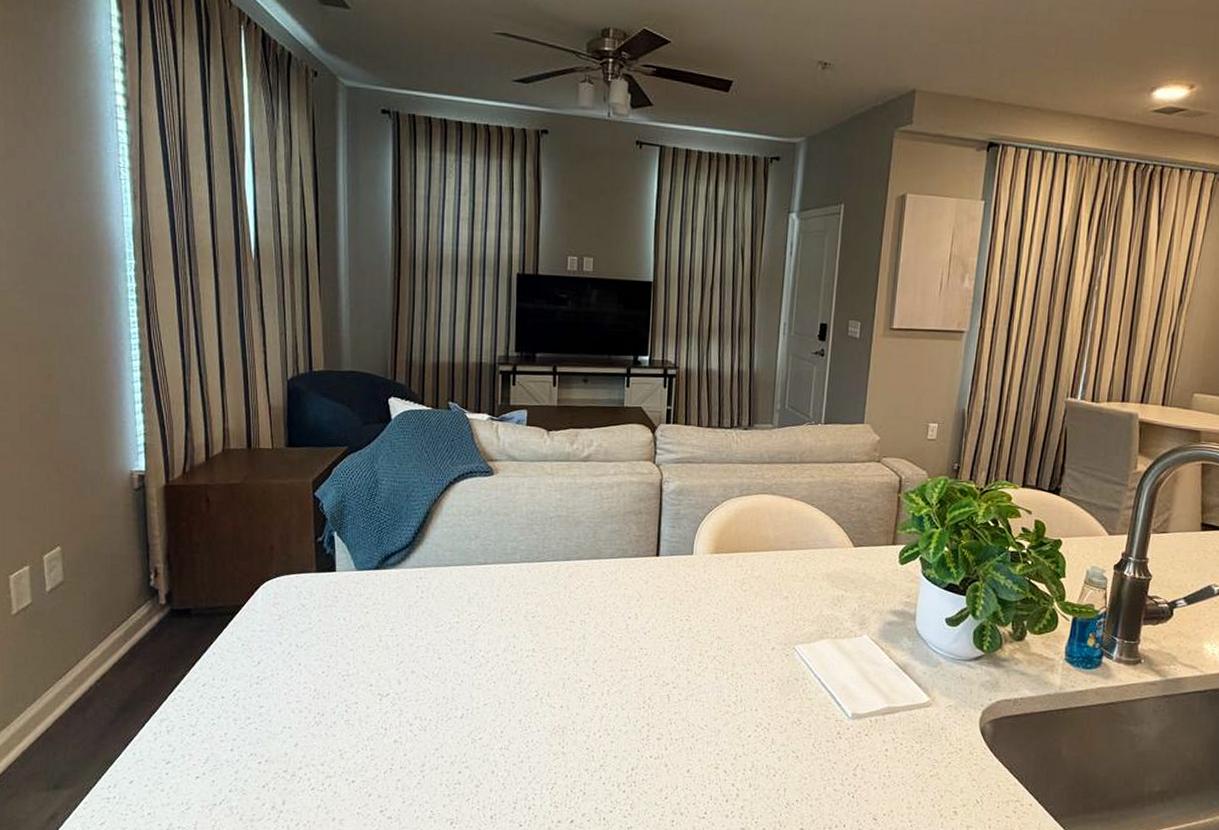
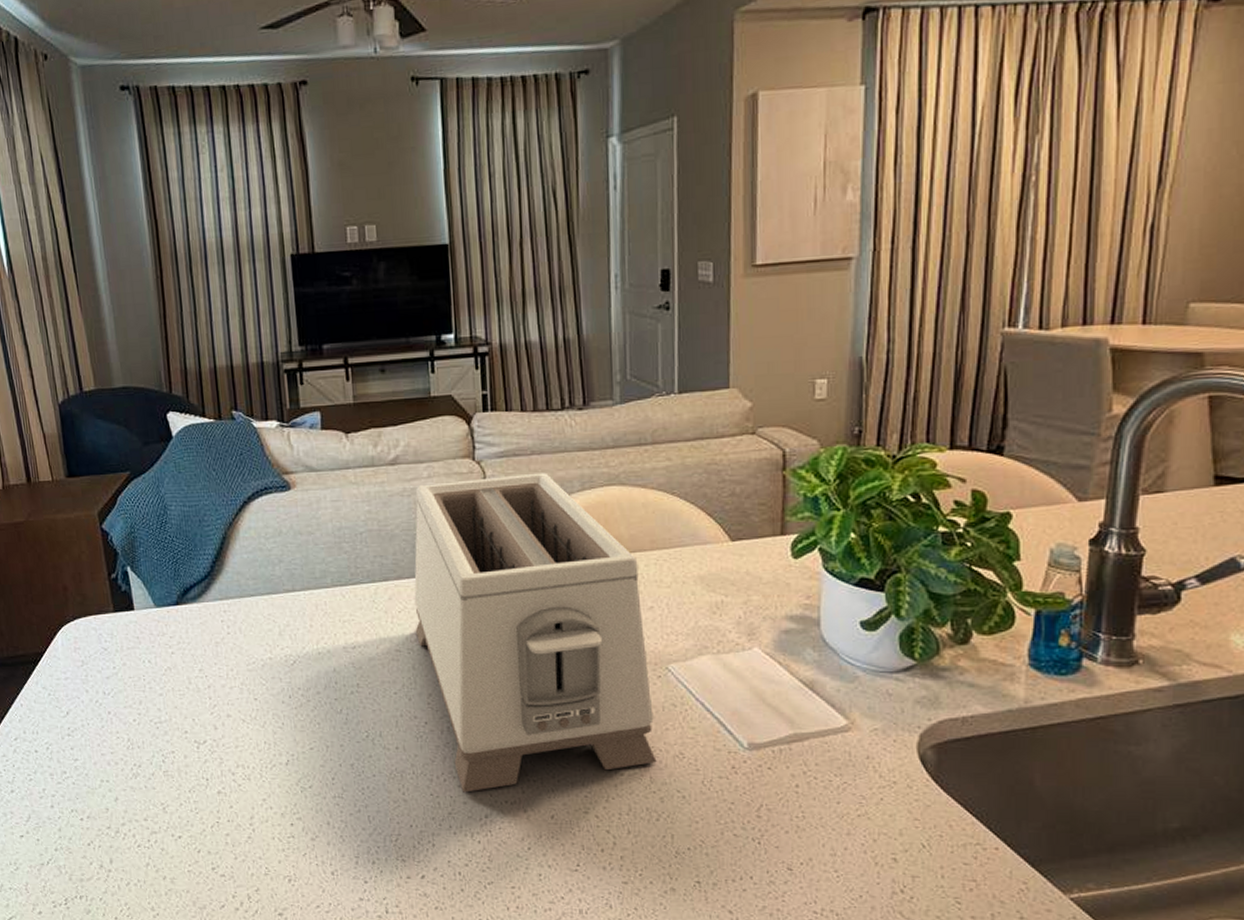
toaster: none [588,478,780,748] -> present [414,472,657,793]

